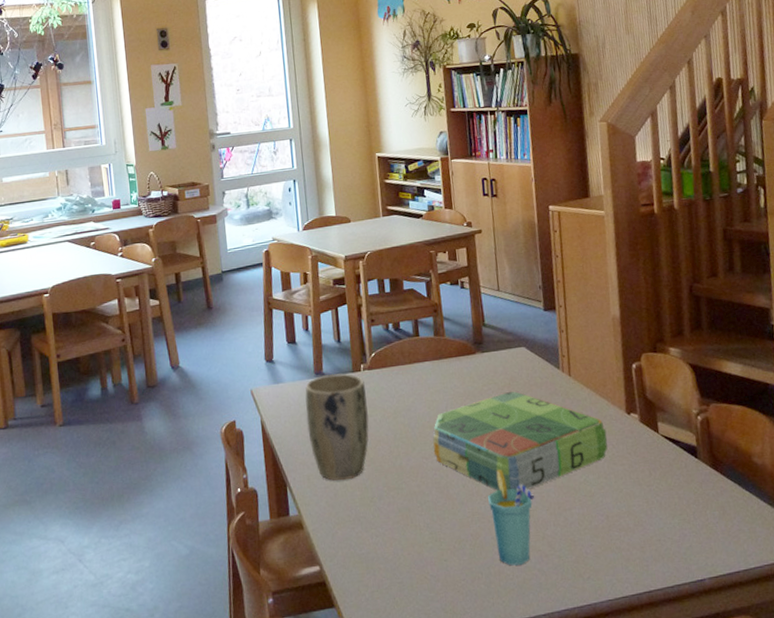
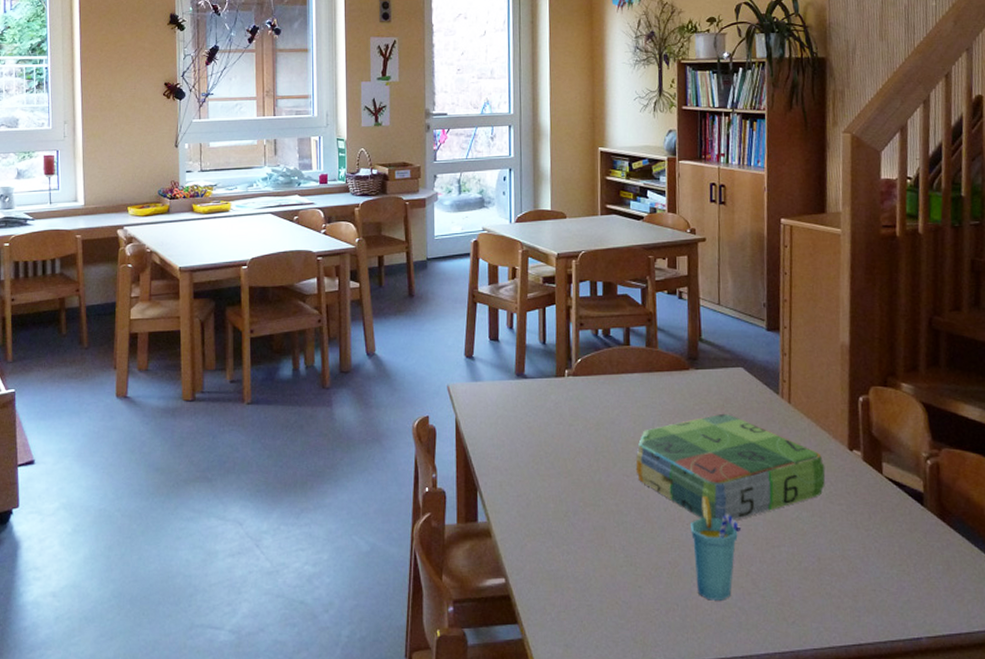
plant pot: present [305,373,369,481] -> none [503,376,569,491]

